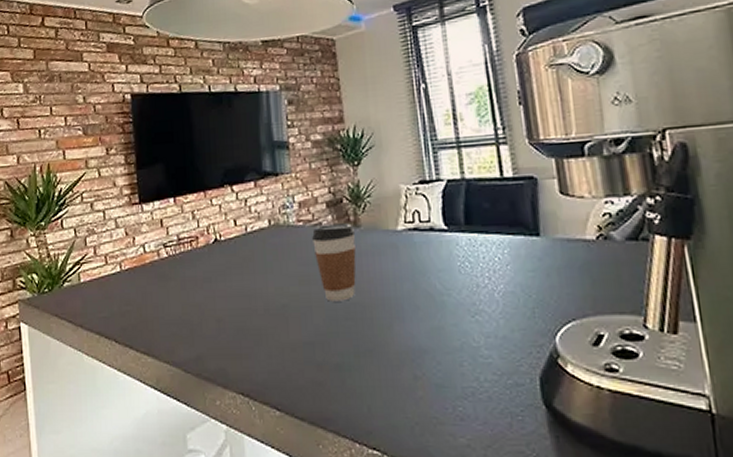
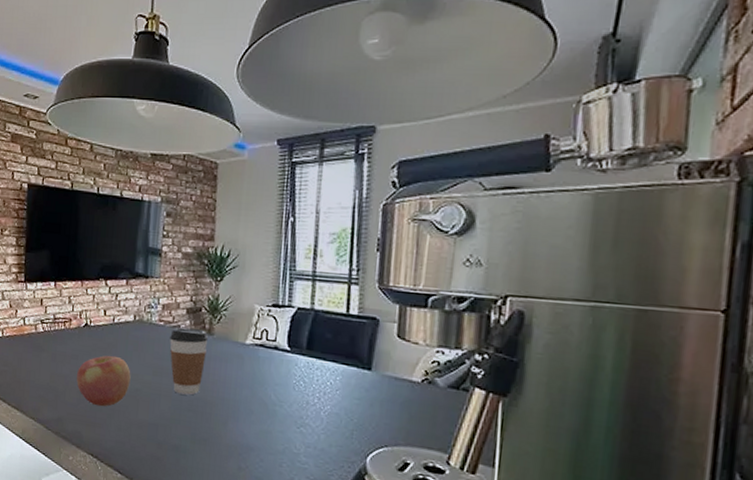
apple: none [212,270,275,334] -> present [76,355,131,407]

